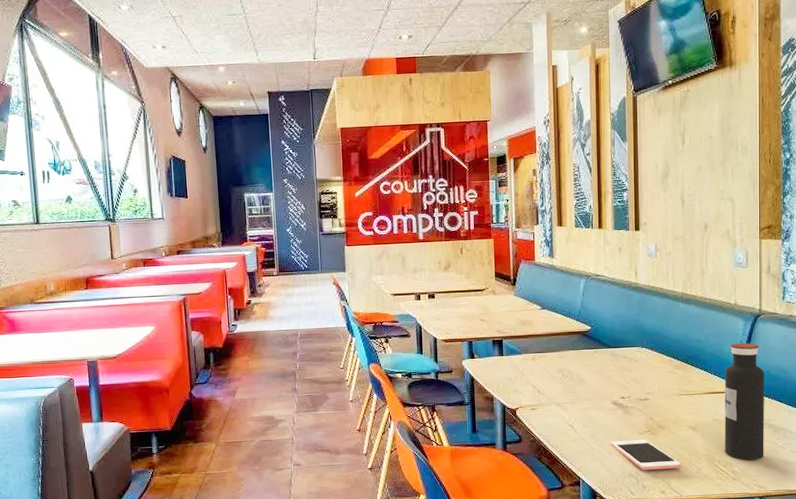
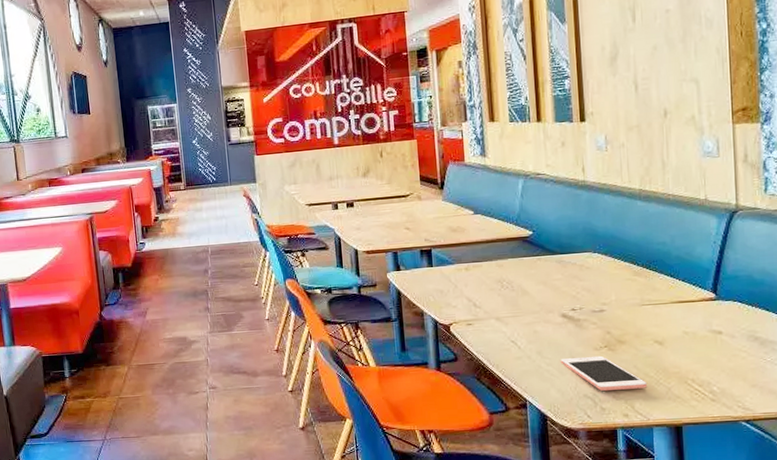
water bottle: present [724,343,765,460] -> none [696,243,749,379]

